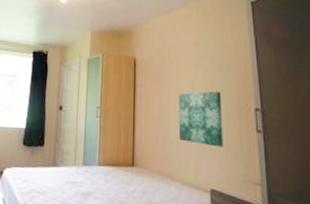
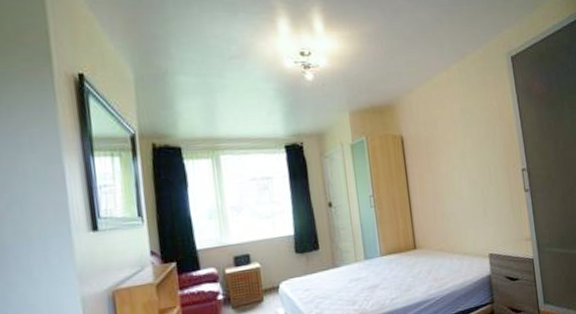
wall art: present [178,91,224,147] -> none [450,158,497,214]

